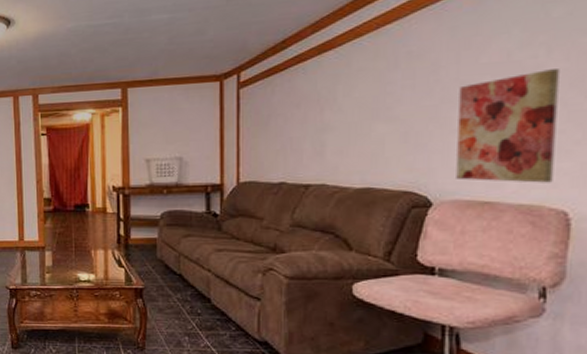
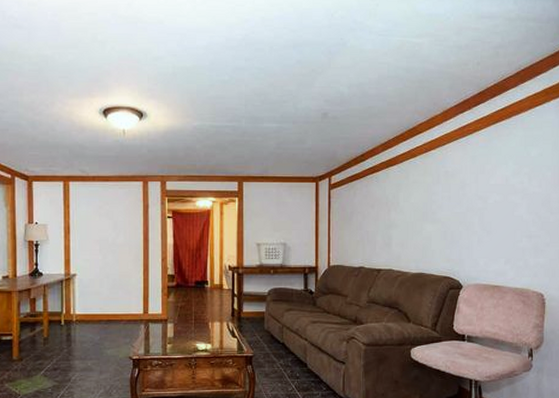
wall art: present [456,69,560,183] -> none [477,192,536,273]

